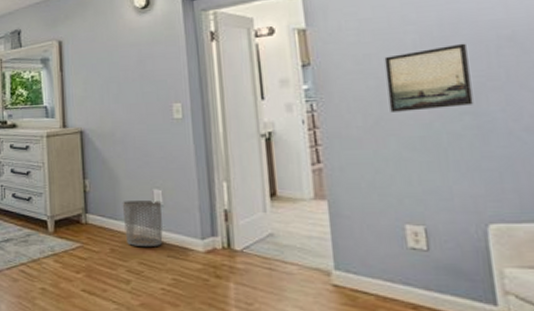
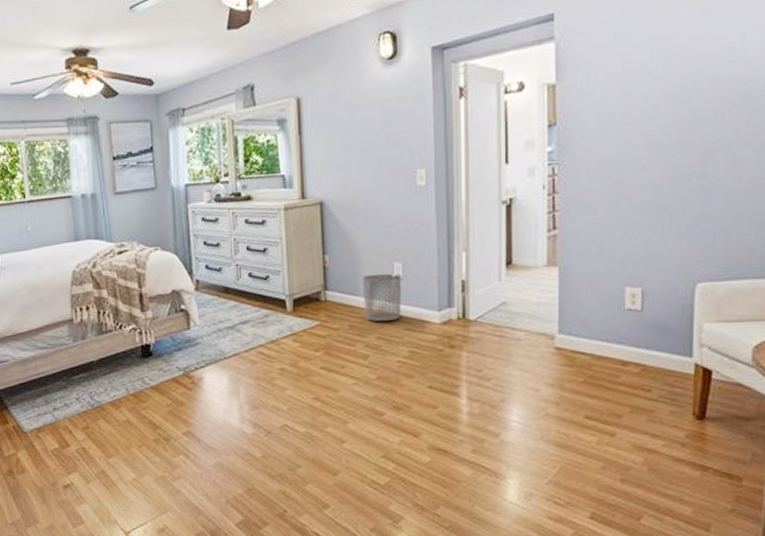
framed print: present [384,43,474,112] -> none [626,100,704,175]

